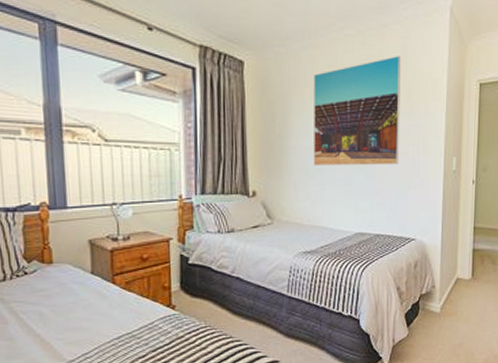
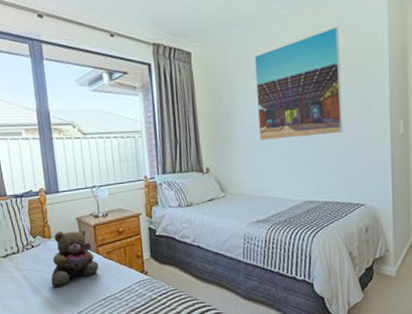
teddy bear: none [48,254,114,325] -> present [51,229,99,288]

